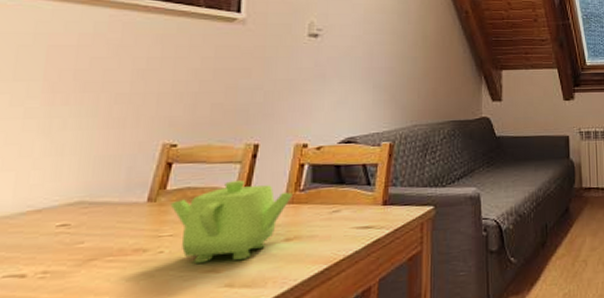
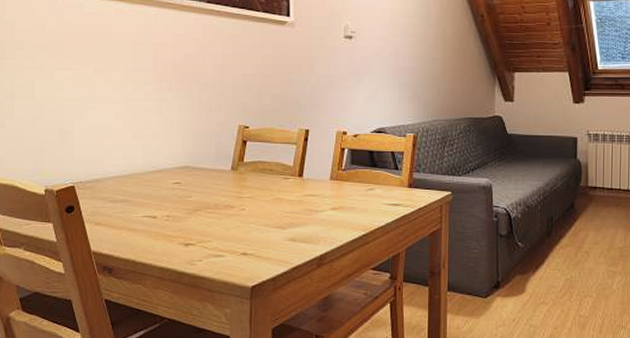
teapot: present [170,180,293,263] -> none [247,158,336,222]

